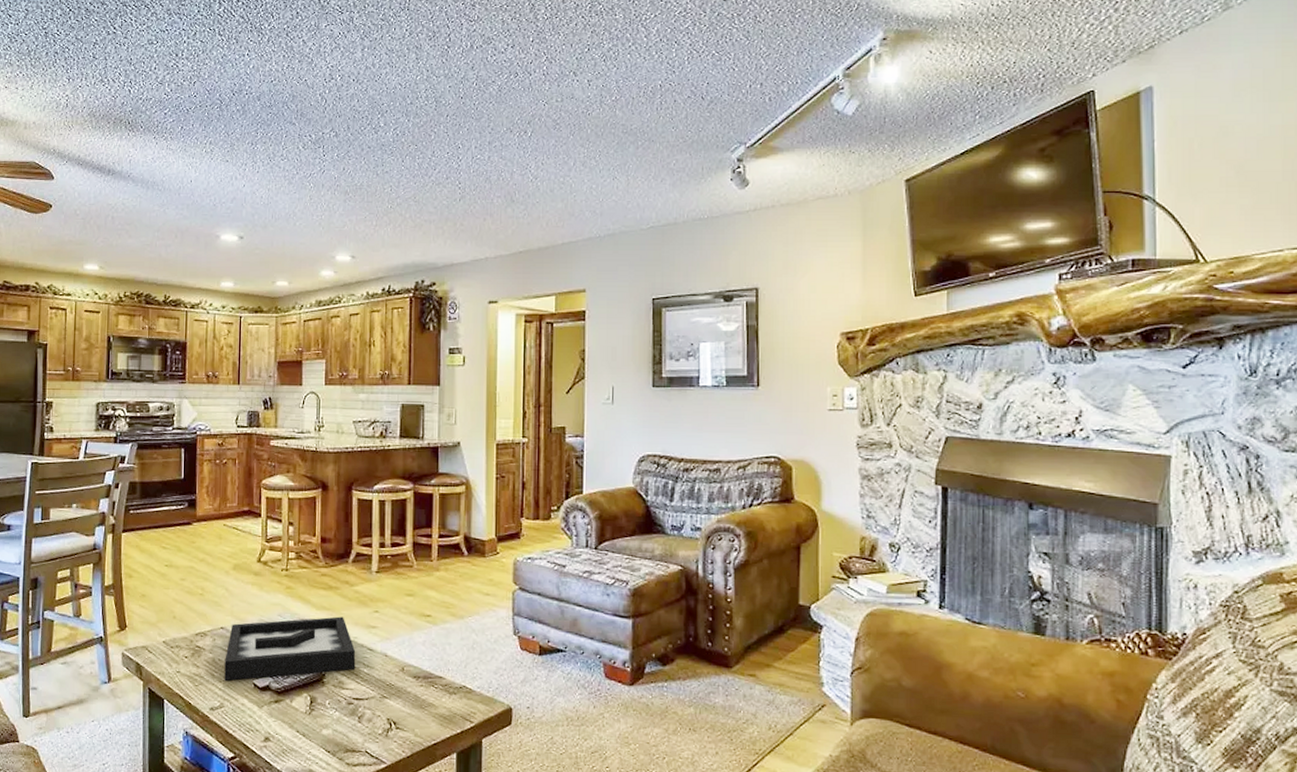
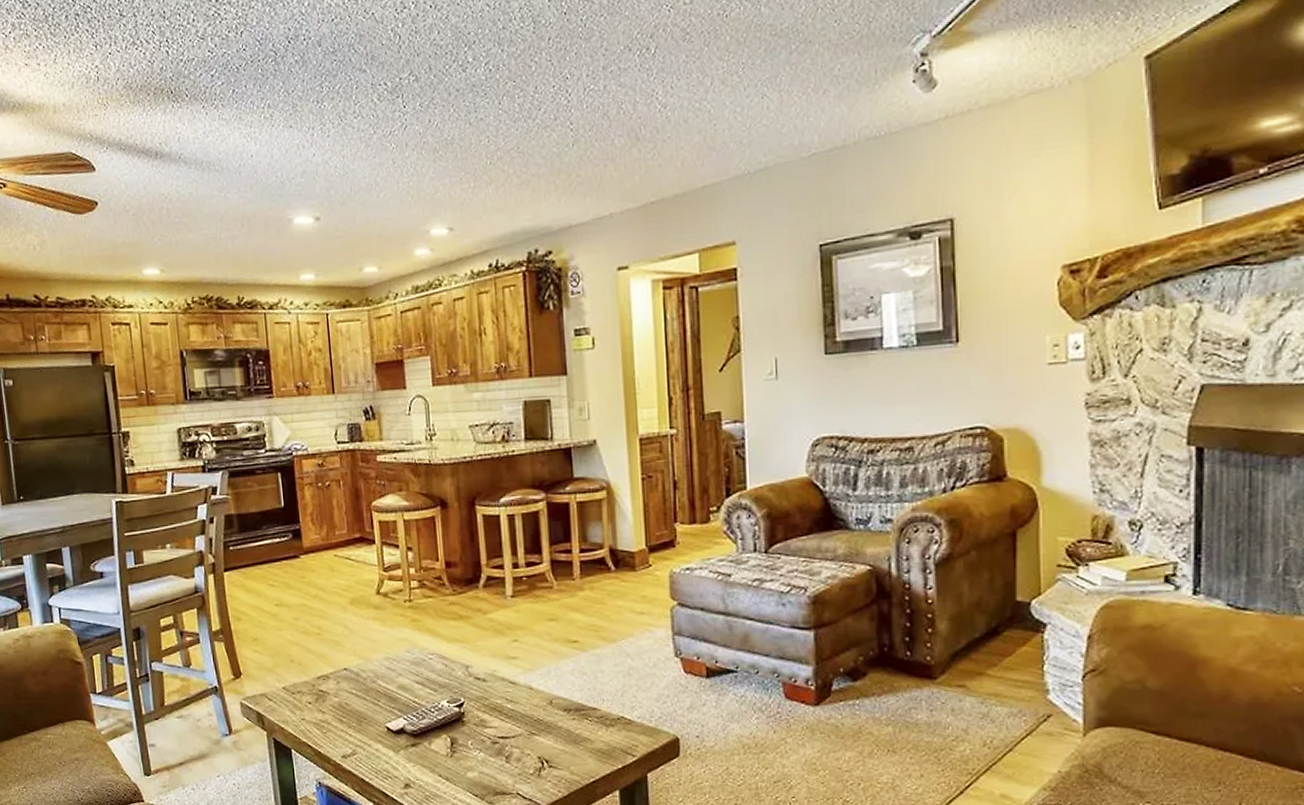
decorative tray: present [224,616,356,681] -> none [352,648,498,725]

